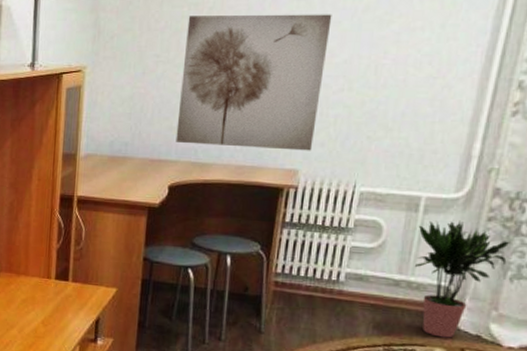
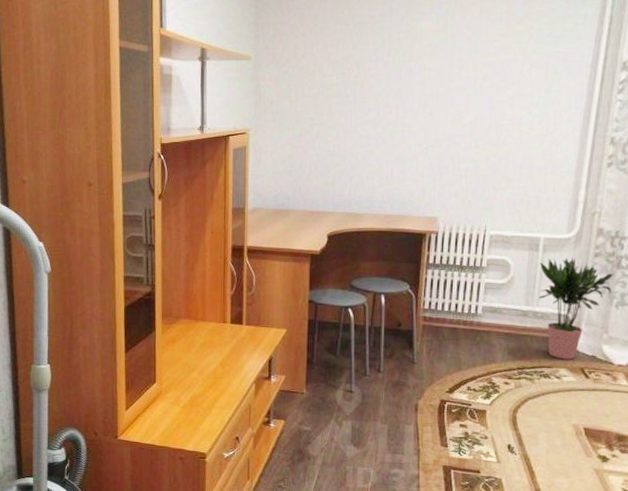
wall art: present [175,14,332,151] -> none [332,82,458,201]

